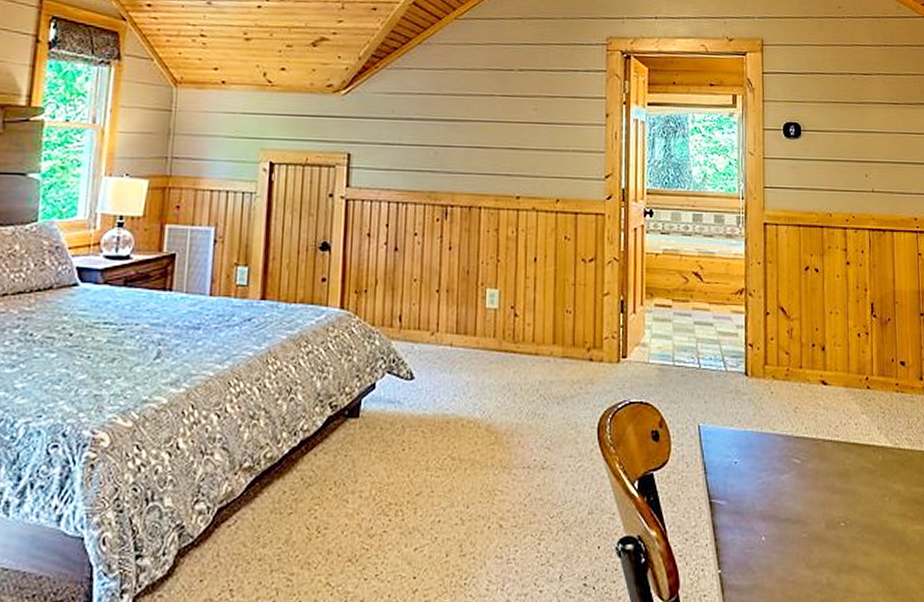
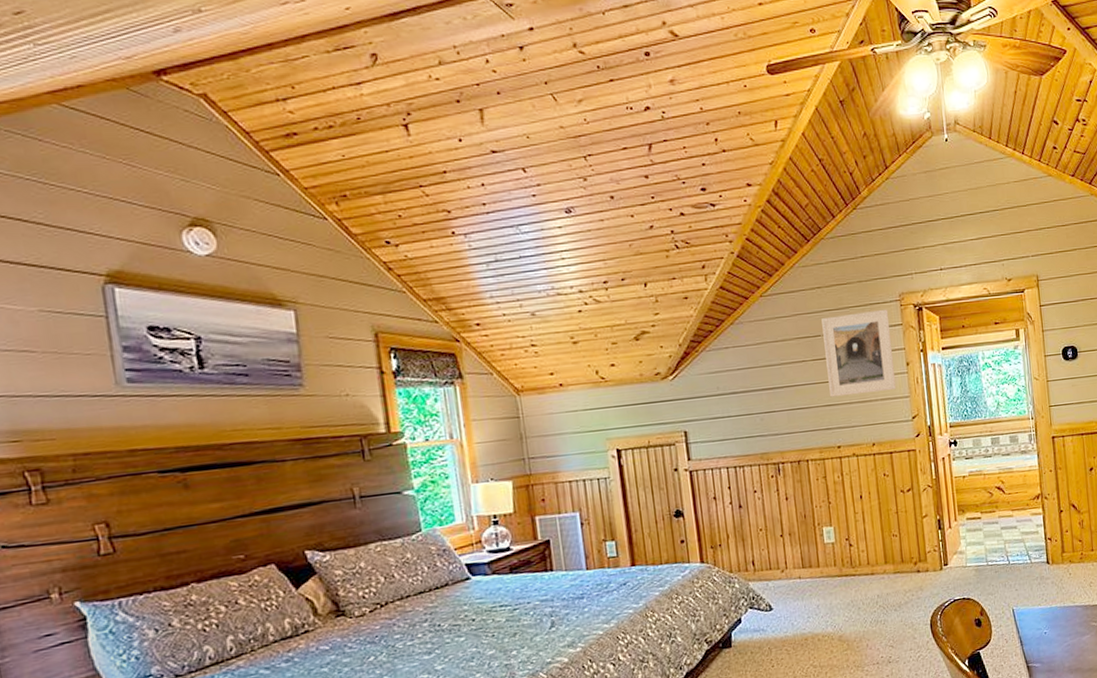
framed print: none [516,51,593,143] -> present [821,309,897,398]

